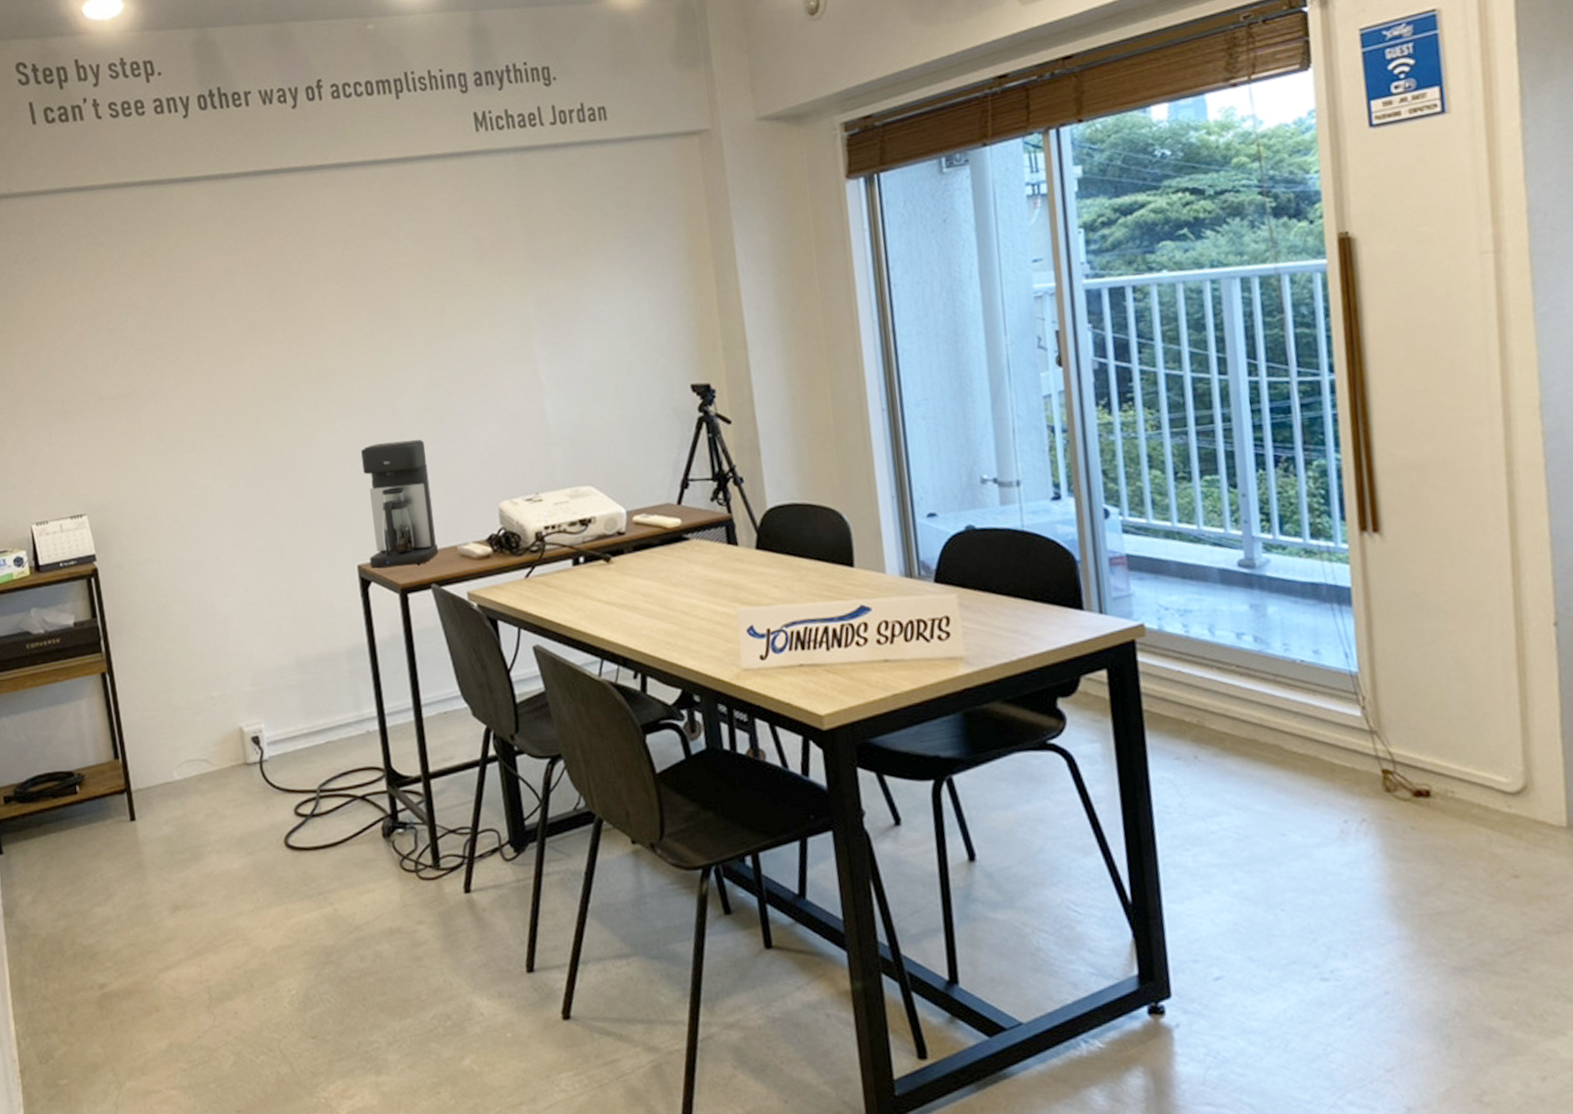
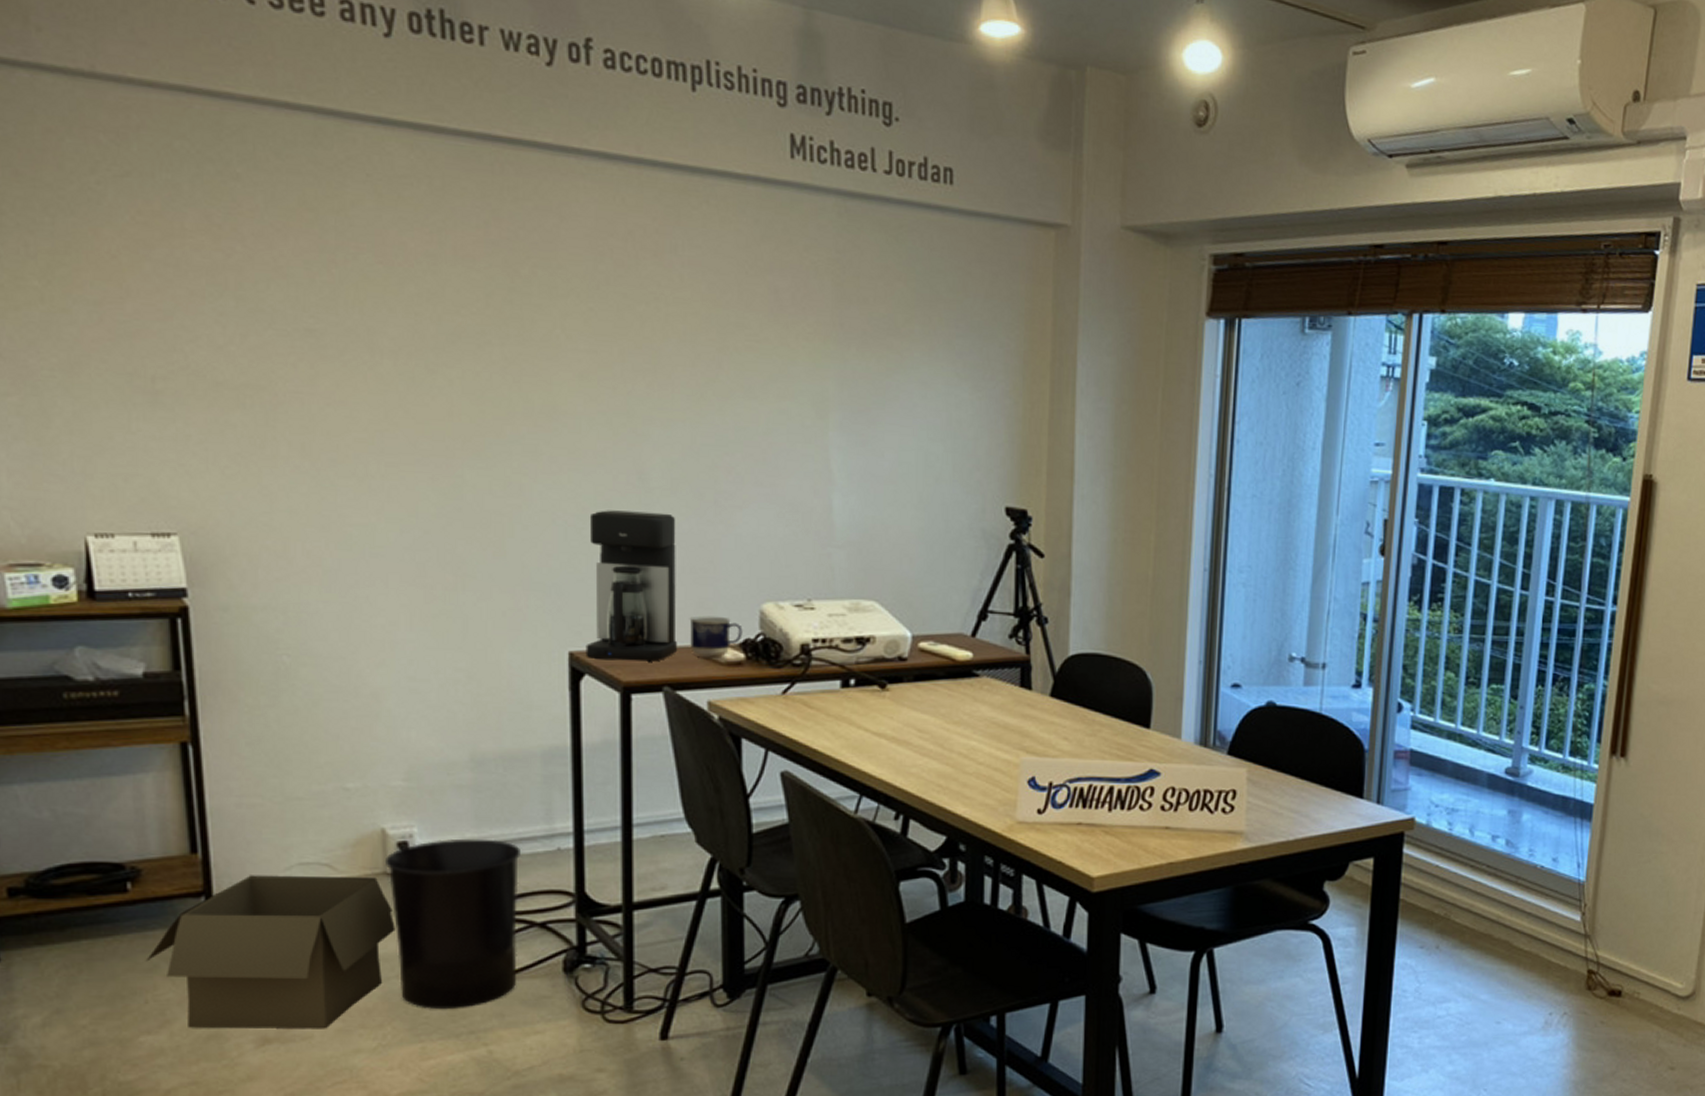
box: none [93,767,257,900] -> present [146,875,396,1029]
waste bin: none [243,728,348,875] -> present [384,838,522,1009]
cup: none [444,518,488,557] -> present [689,615,743,660]

